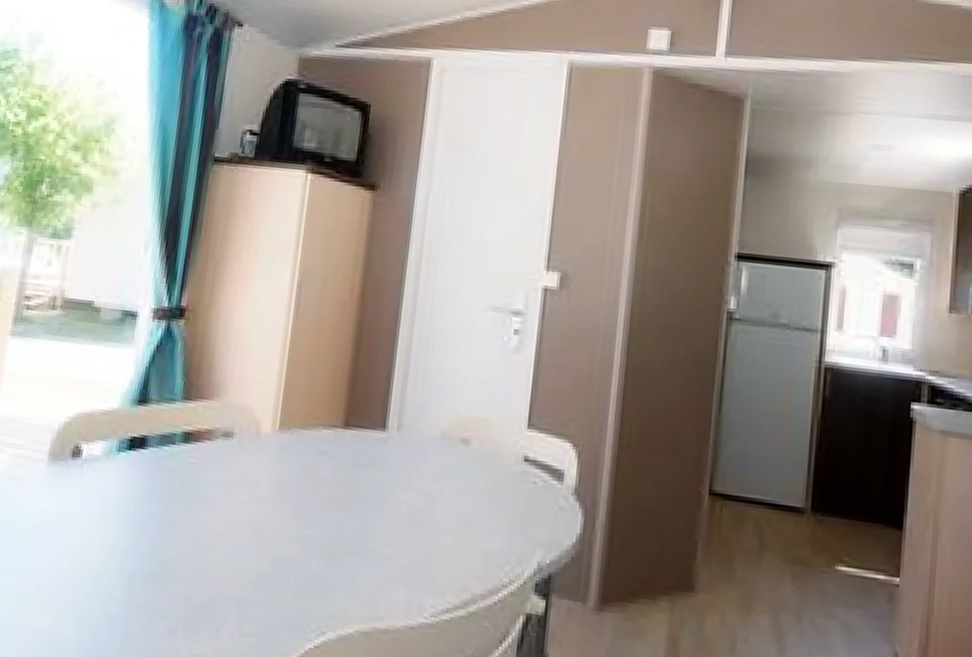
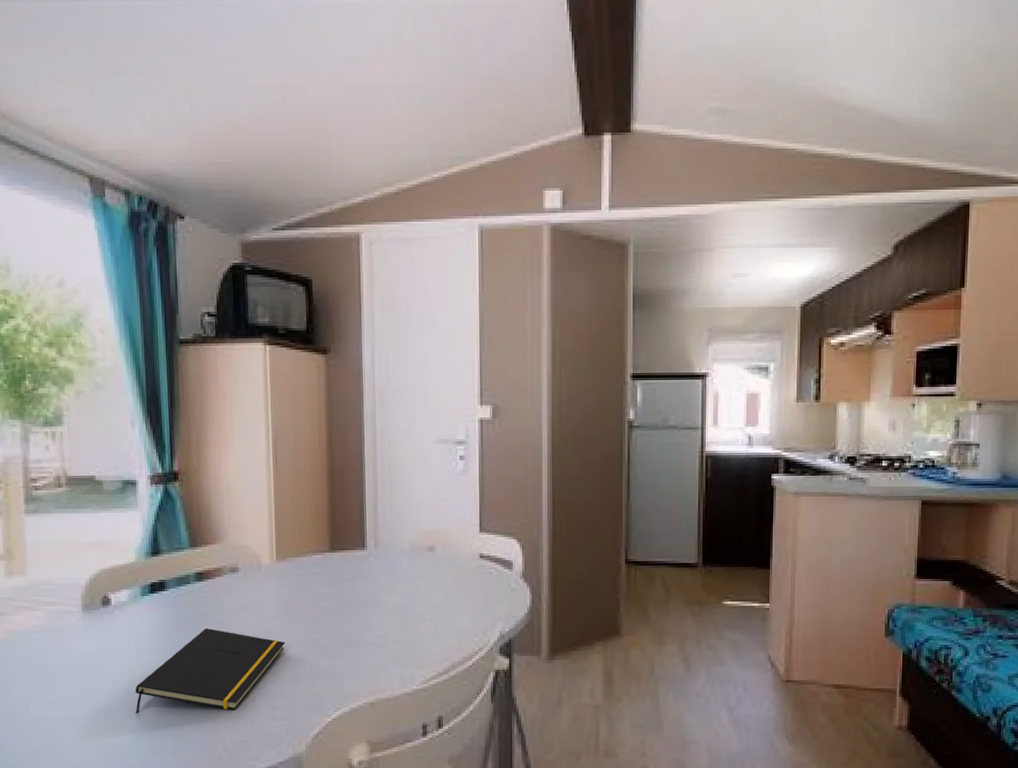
notepad: none [83,503,273,615] -> present [136,628,286,714]

